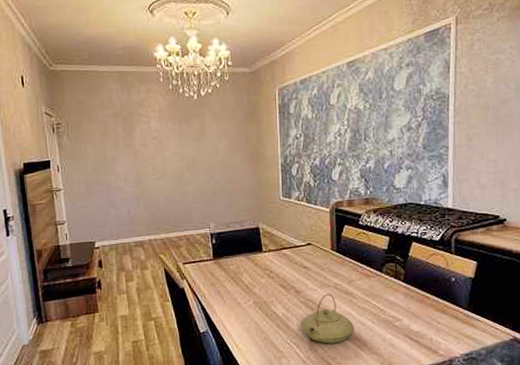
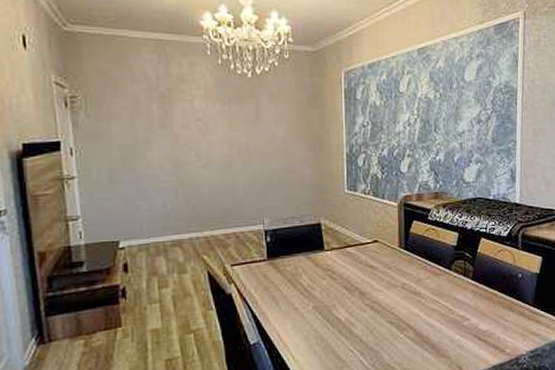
teapot: present [300,293,354,344] -> none [365,294,422,349]

